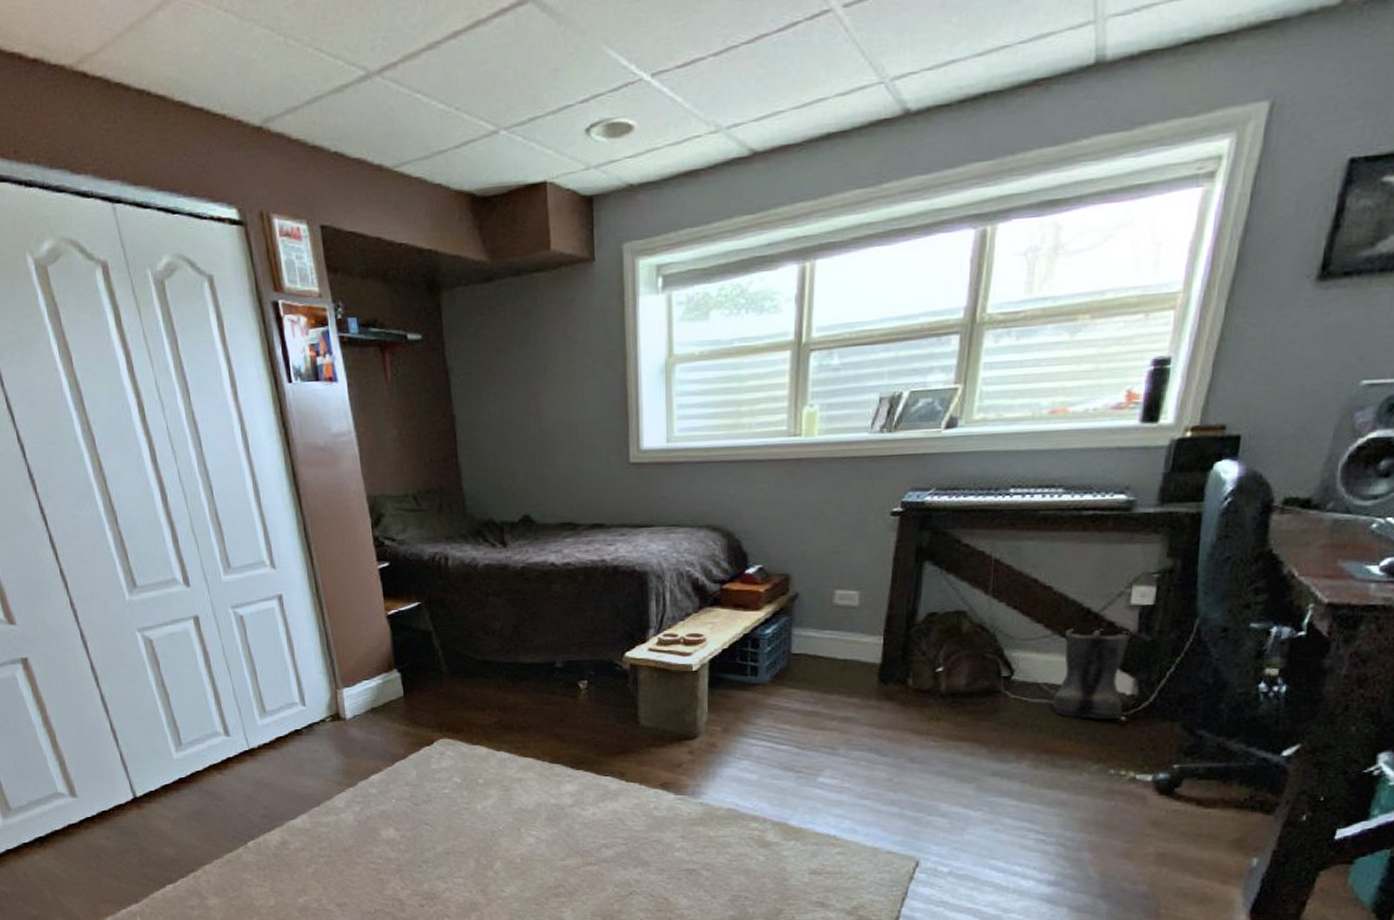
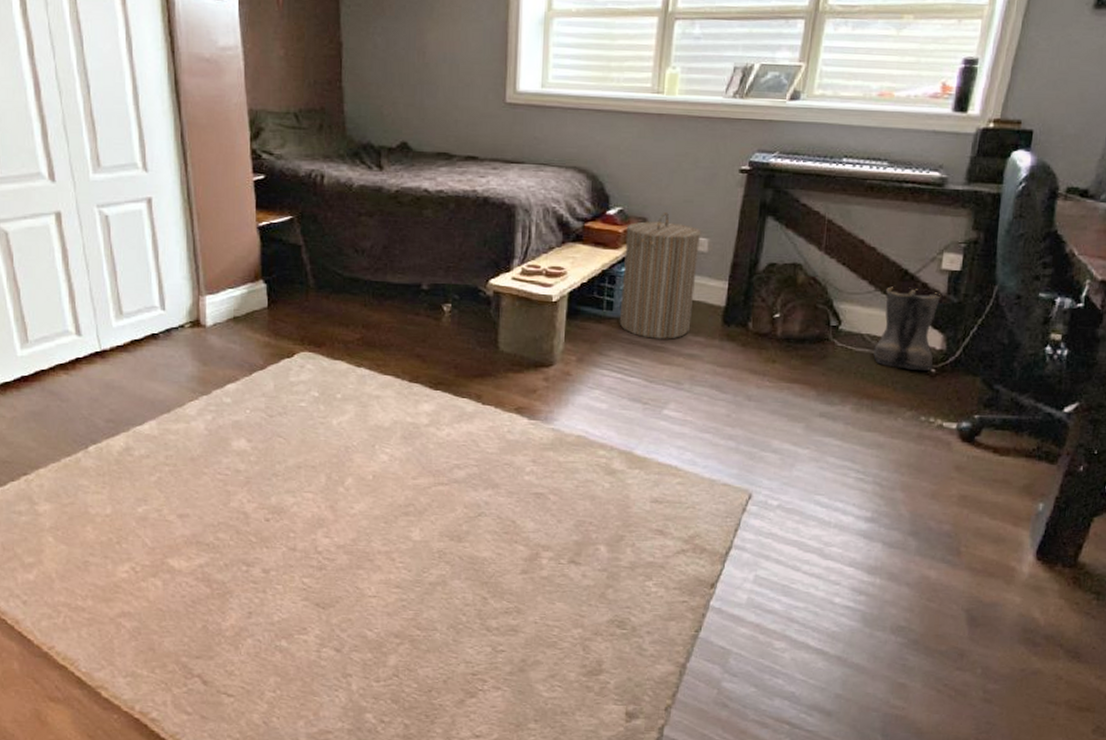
laundry hamper: none [765,566,851,703] -> present [619,212,701,339]

